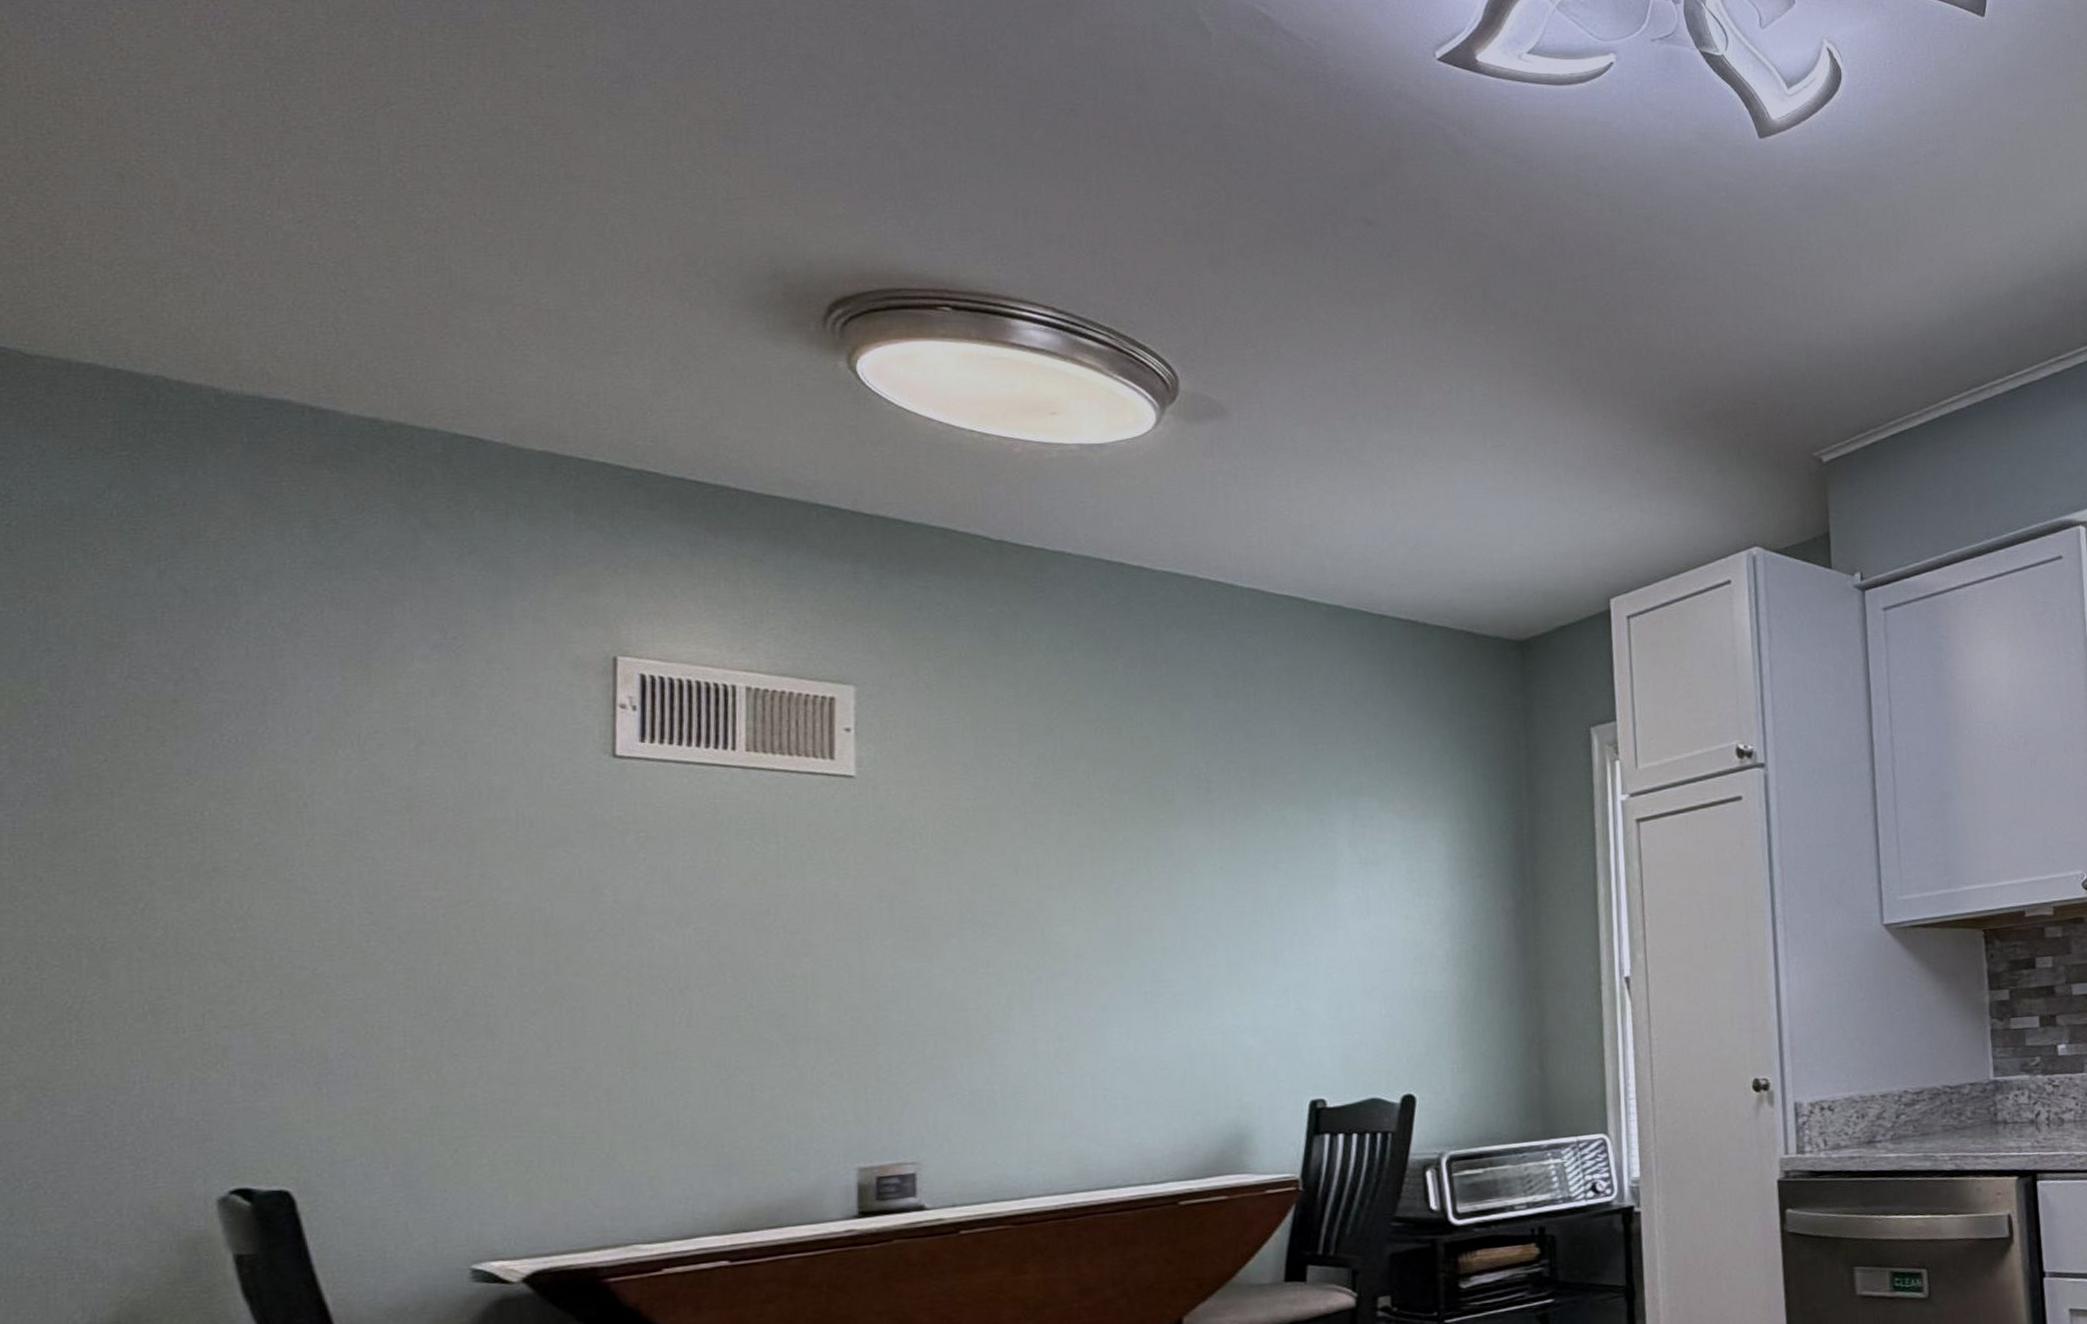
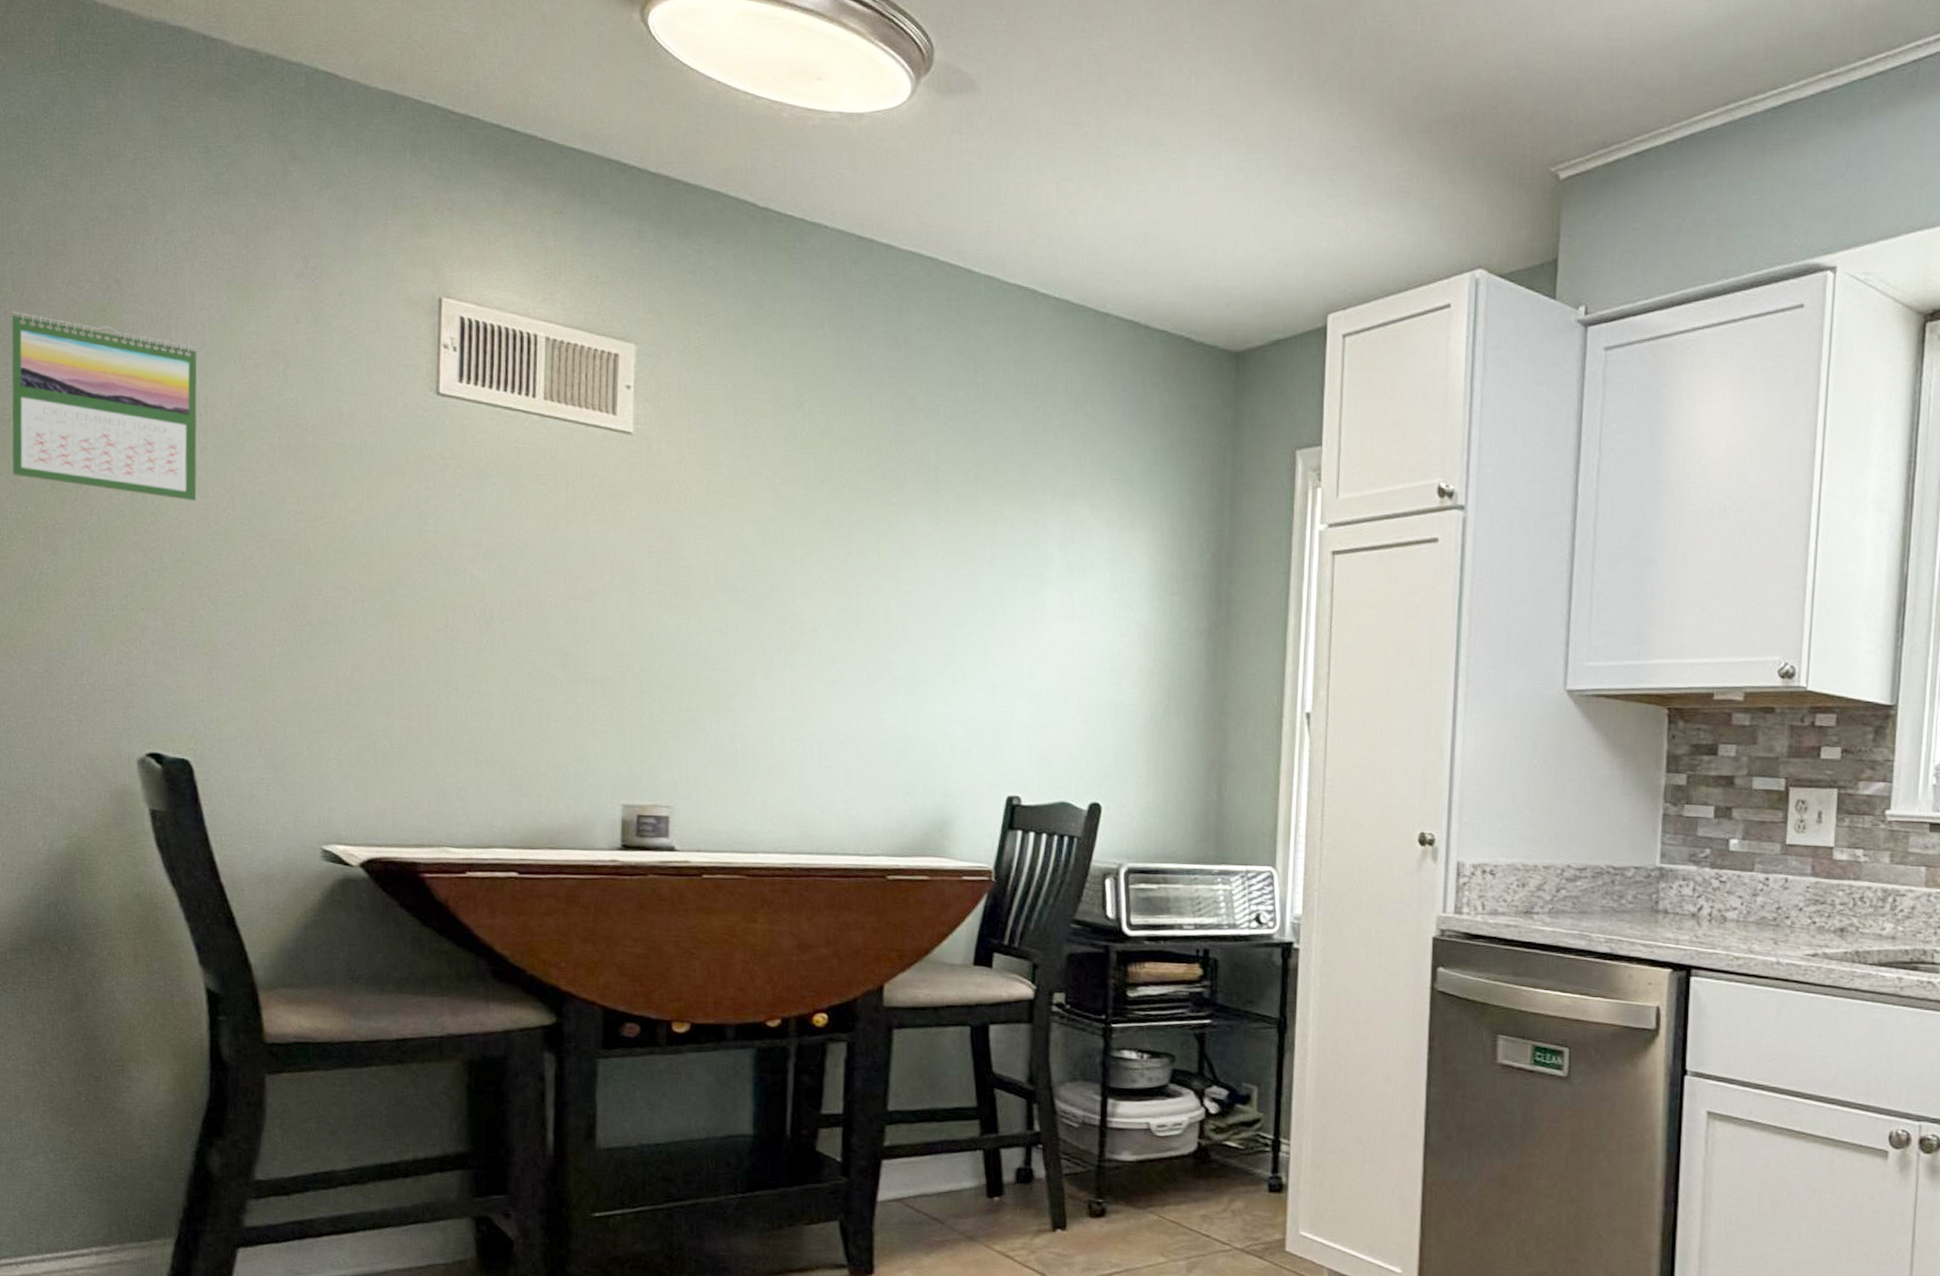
calendar: none [45,712,302,900] -> present [11,311,197,501]

